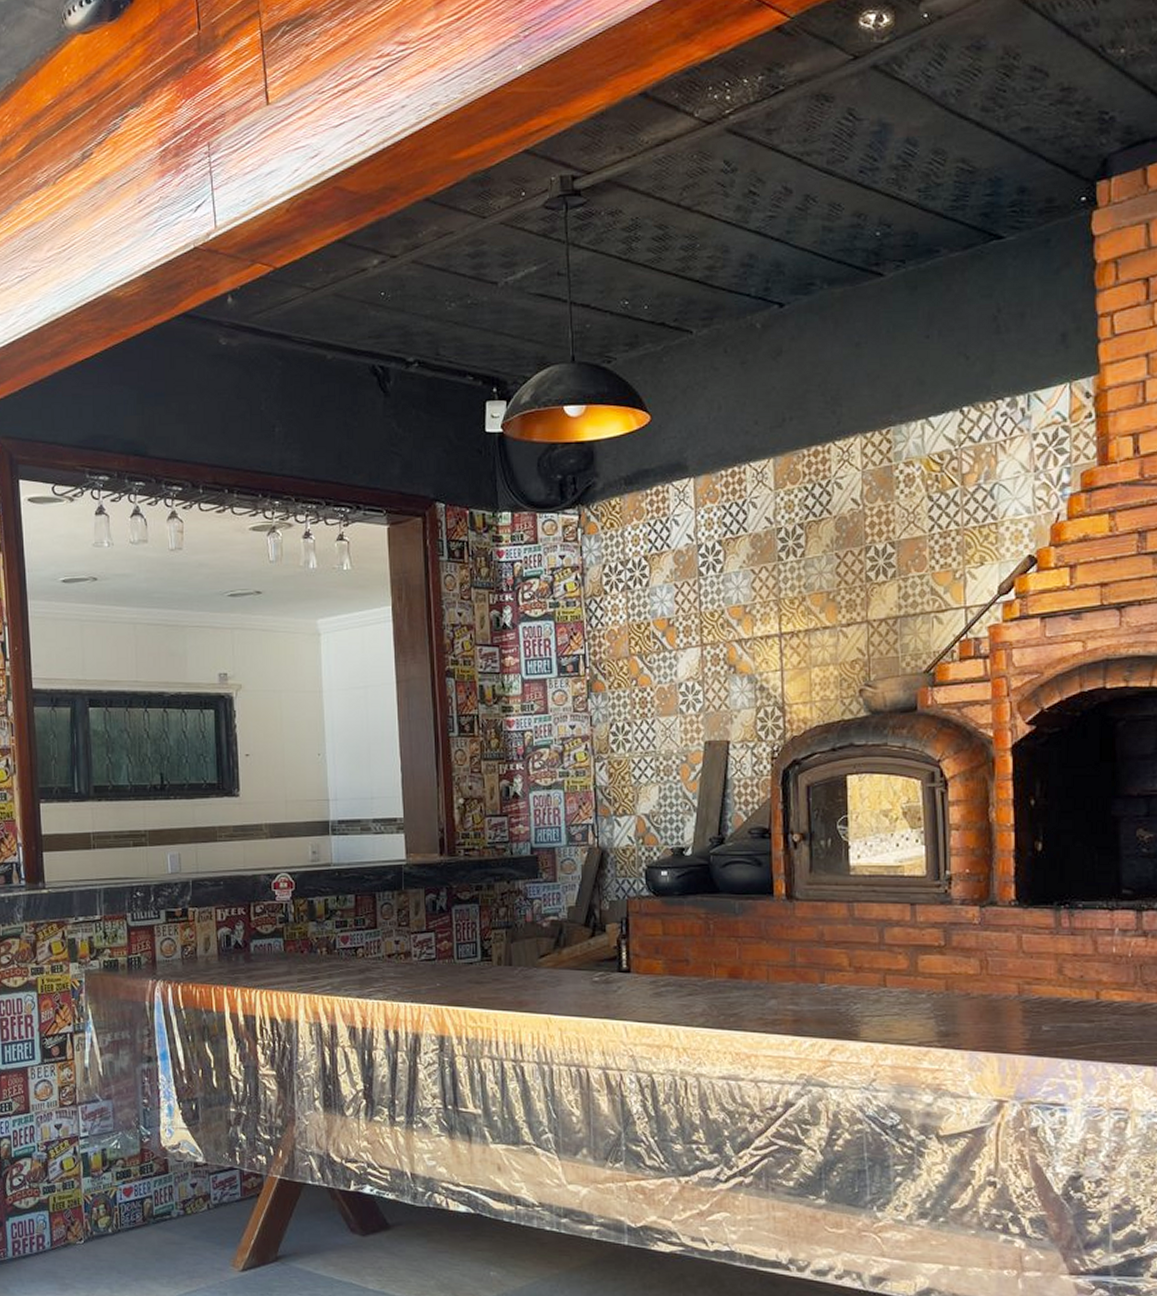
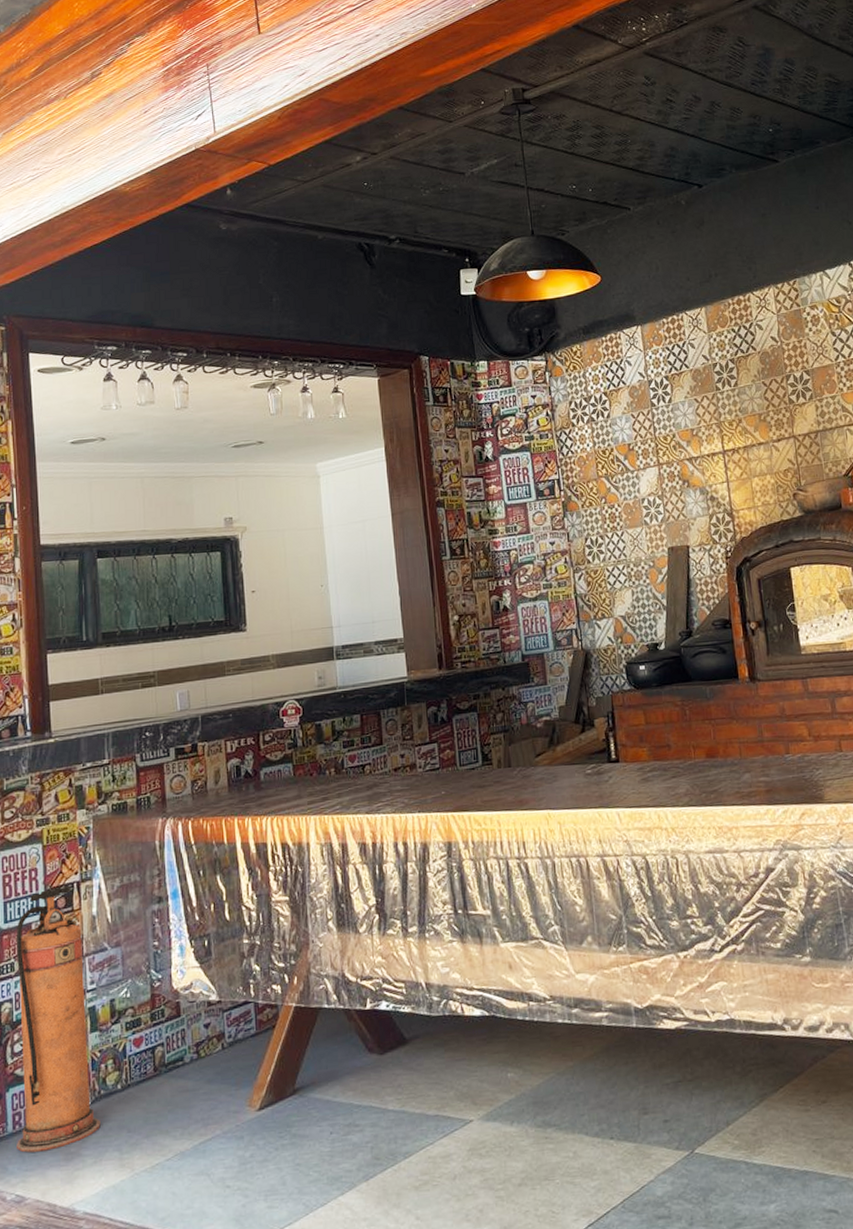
fire extinguisher: none [13,1035,93,1279] -> present [16,885,101,1153]

